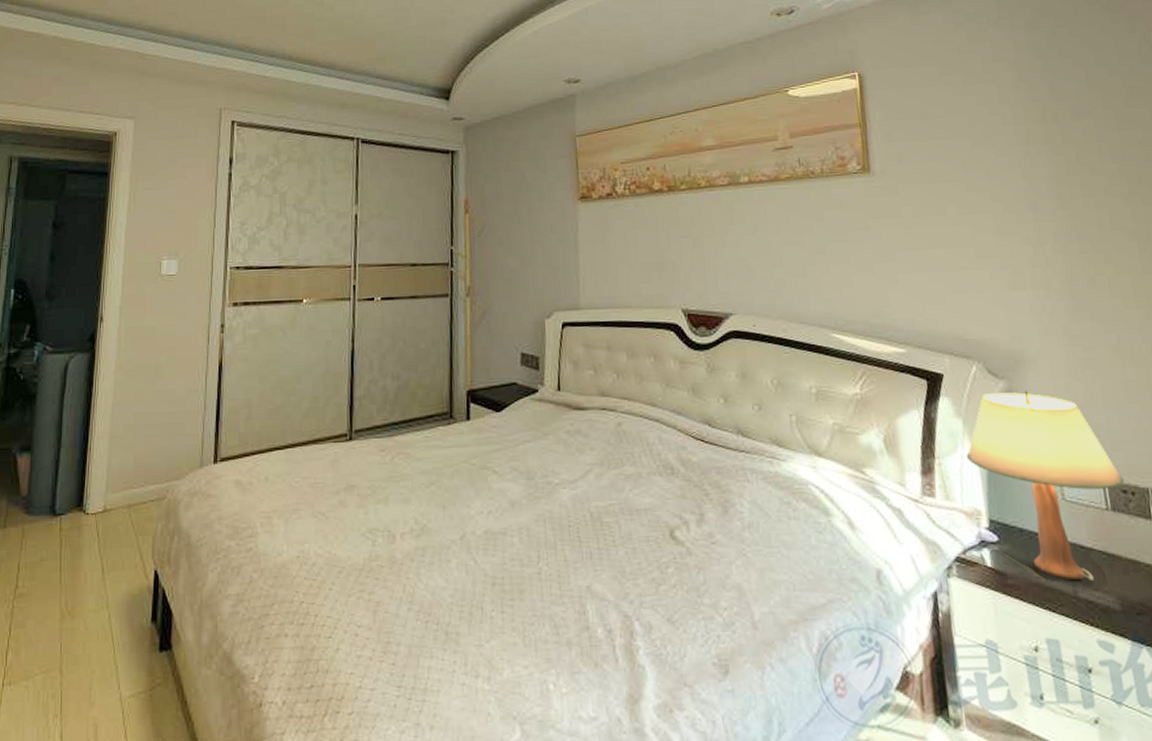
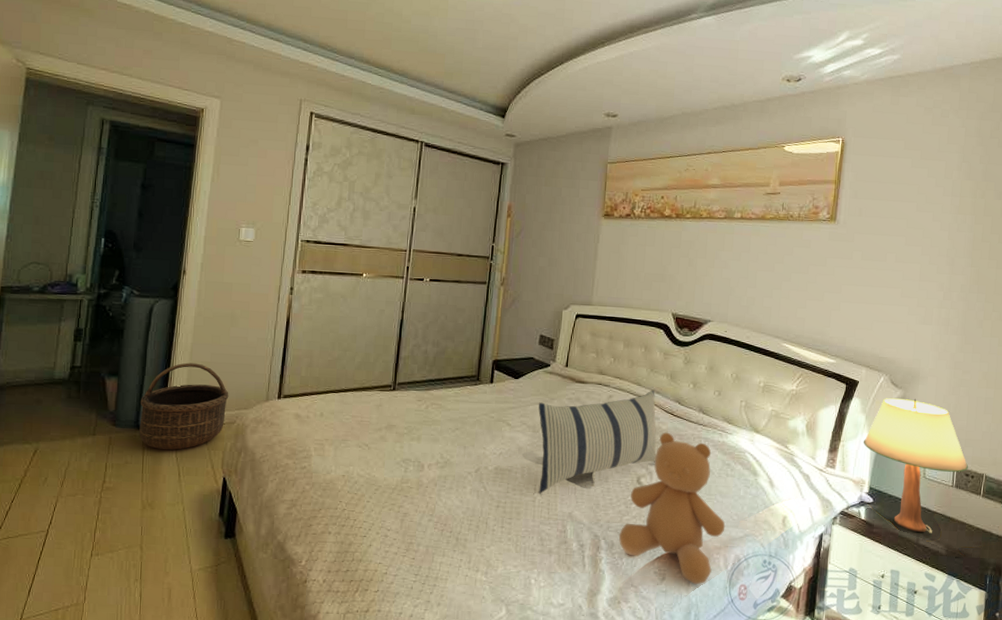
basket: none [55,427,157,539] -> present [139,362,229,450]
pillow: none [530,411,691,562] -> present [538,390,657,494]
teddy bear: none [656,465,800,679] -> present [618,432,726,585]

